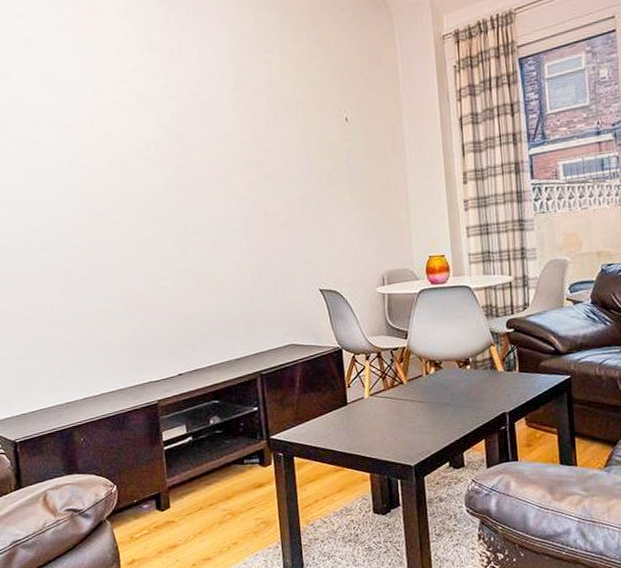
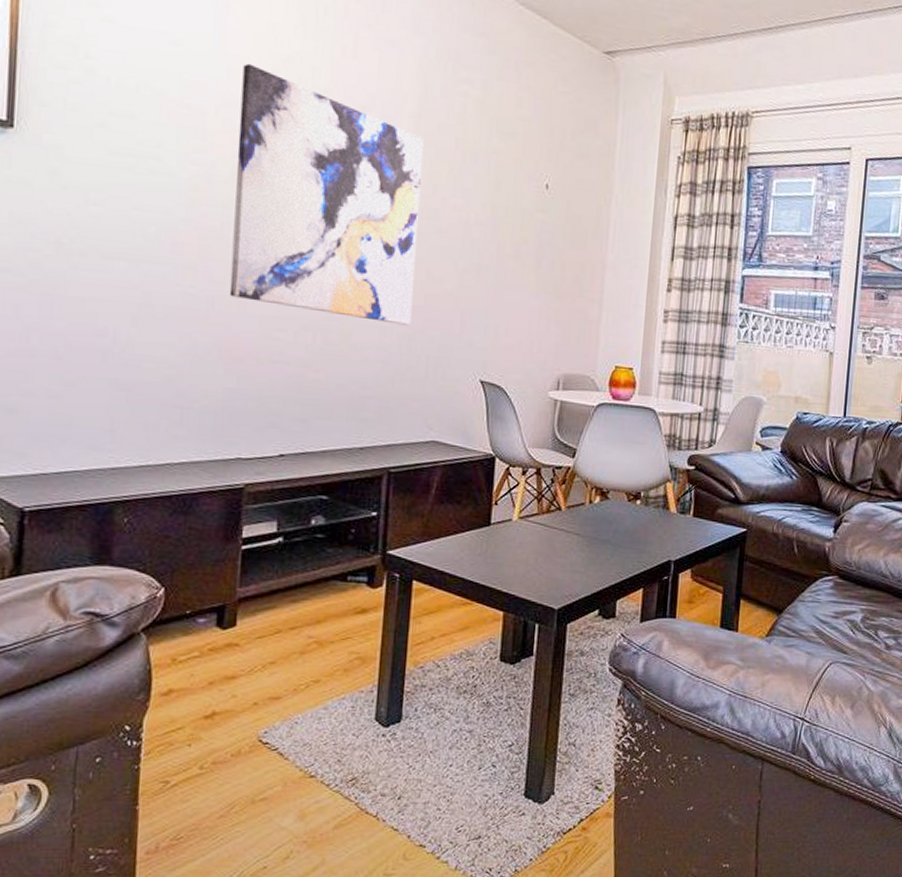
wall art: none [103,82,258,262] -> present [229,63,424,326]

